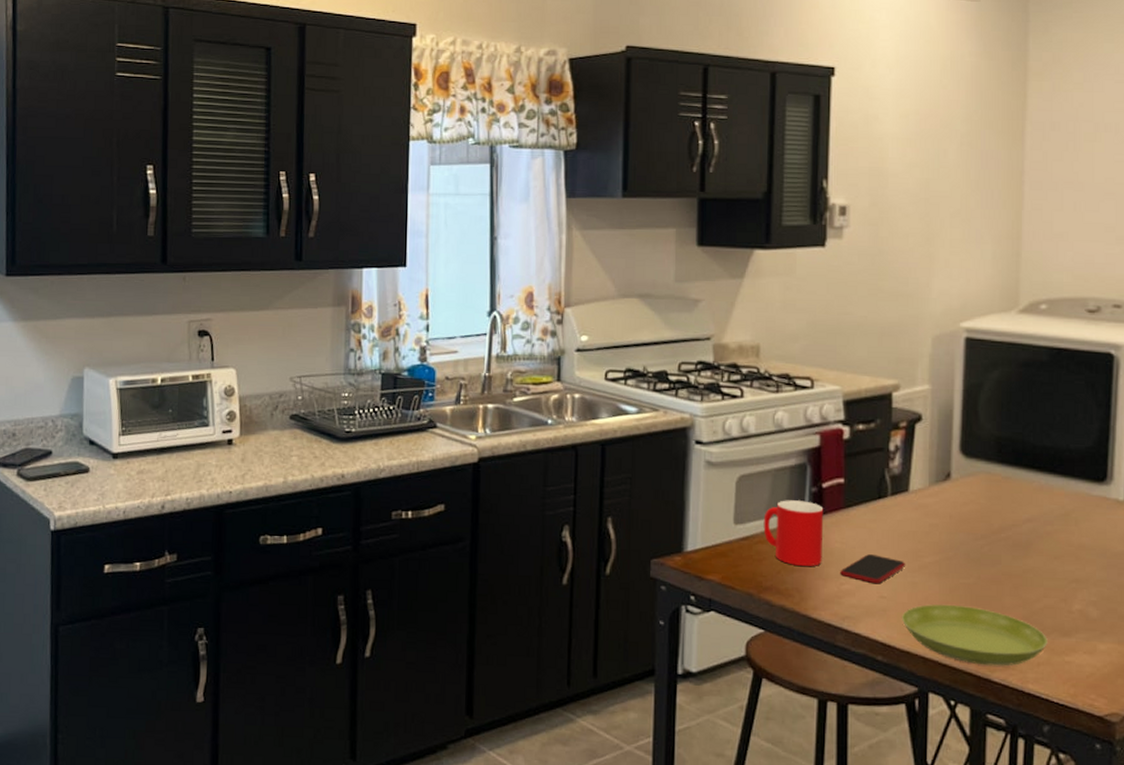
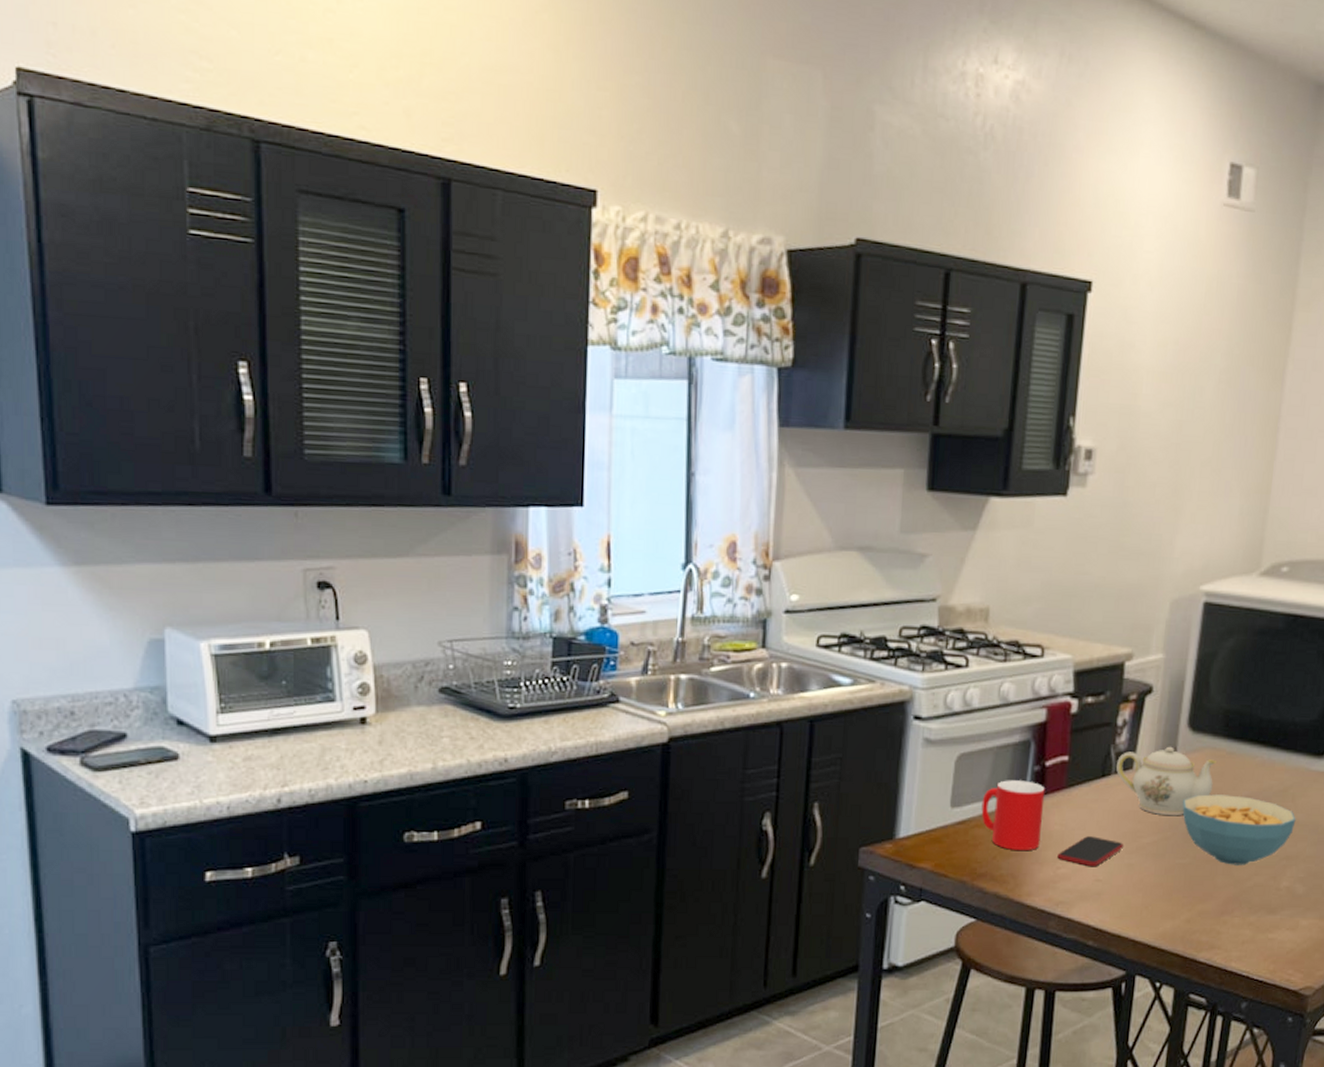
teapot: none [892,470,992,536] -> present [1116,746,1216,815]
saucer: present [902,604,1048,666] -> none [1116,885,1254,946]
cereal bowl: none [962,517,1082,587] -> present [1182,794,1296,865]

